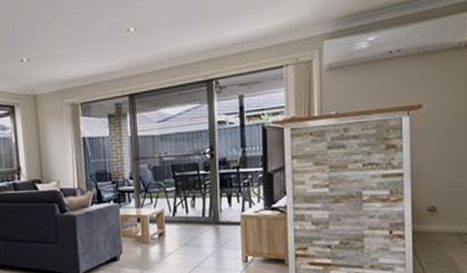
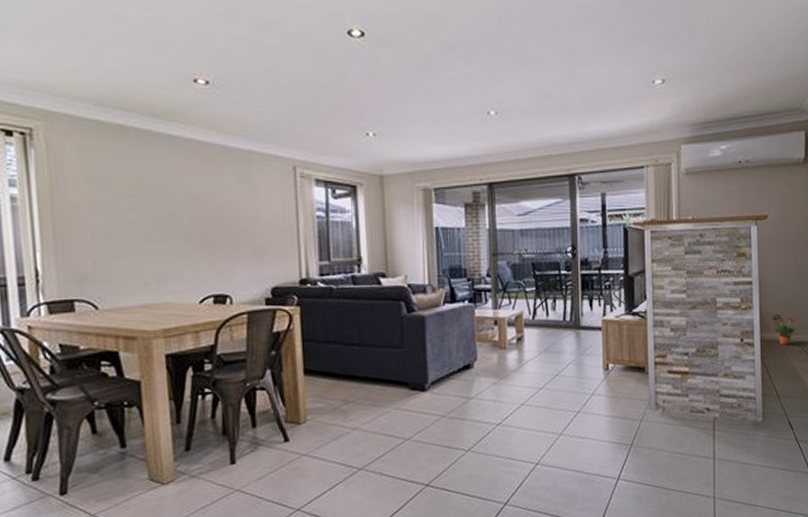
potted plant: none [425,208,458,237] -> present [772,317,799,345]

